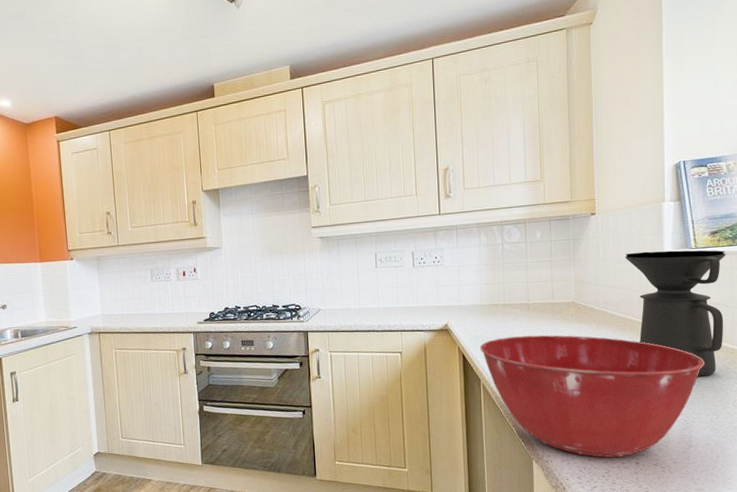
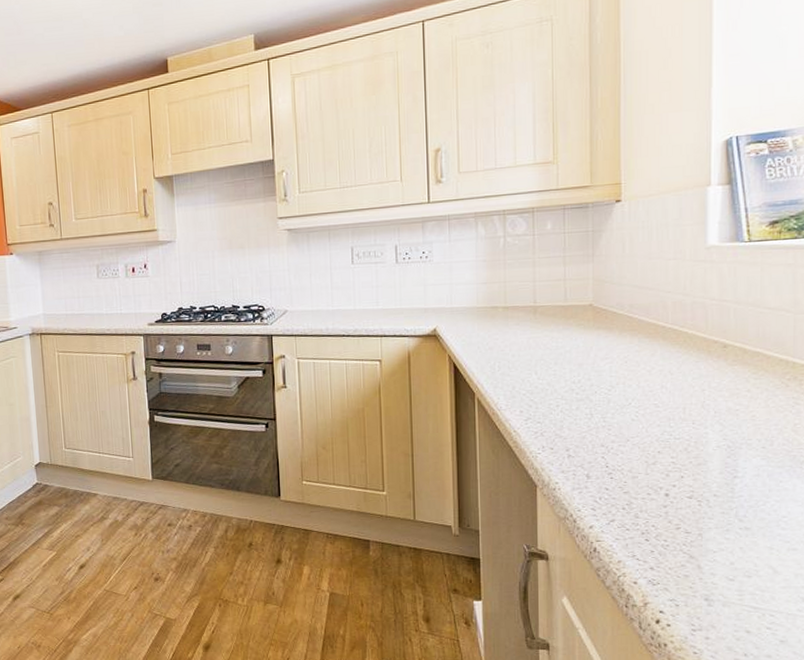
mixing bowl: present [480,335,704,458] -> none [475,343,756,488]
coffee maker: present [625,250,726,377] -> none [657,243,789,395]

